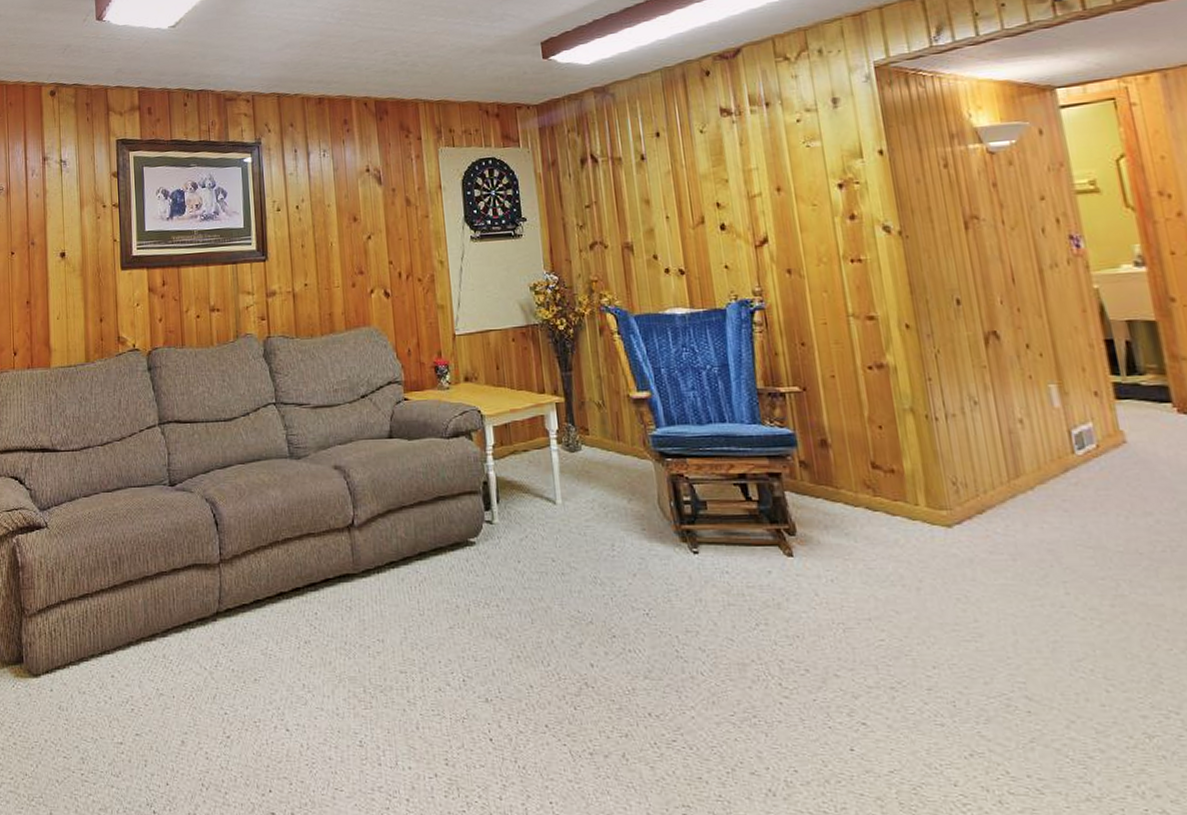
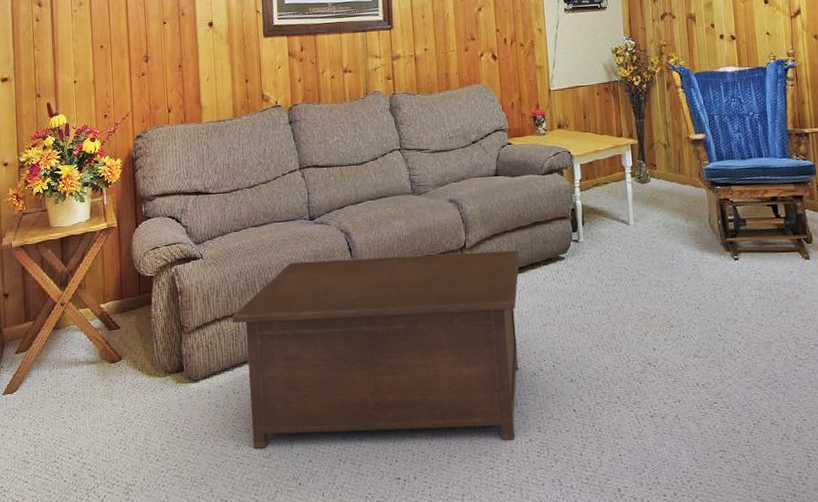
cabinet: none [80,531,420,774] -> present [232,250,520,449]

